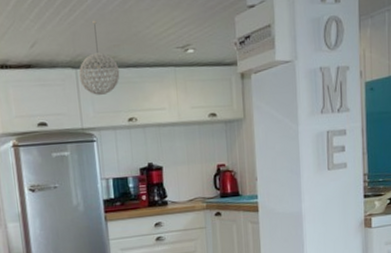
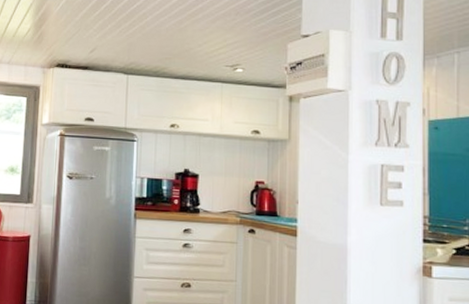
pendant light: present [79,20,120,95] -> none [130,35,168,100]

